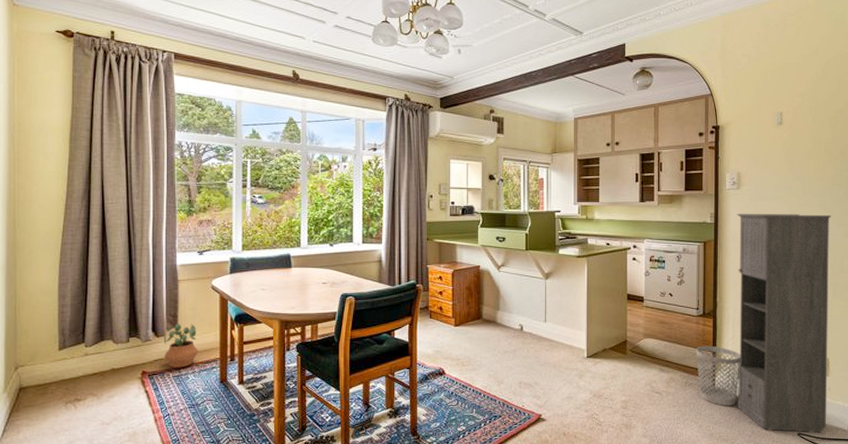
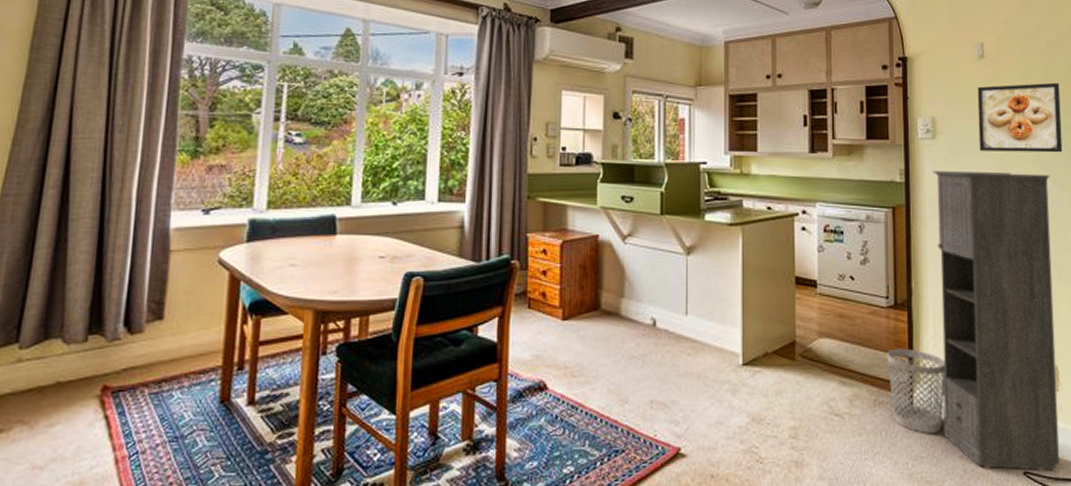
potted plant: present [163,323,199,368] -> none [137,314,192,381]
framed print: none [775,142,844,198] -> present [977,82,1063,153]

